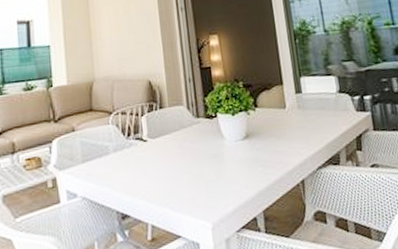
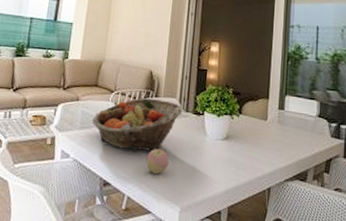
fruit basket: none [94,110,193,174] -> present [92,98,183,151]
apple: none [164,164,190,193] -> present [146,148,170,174]

